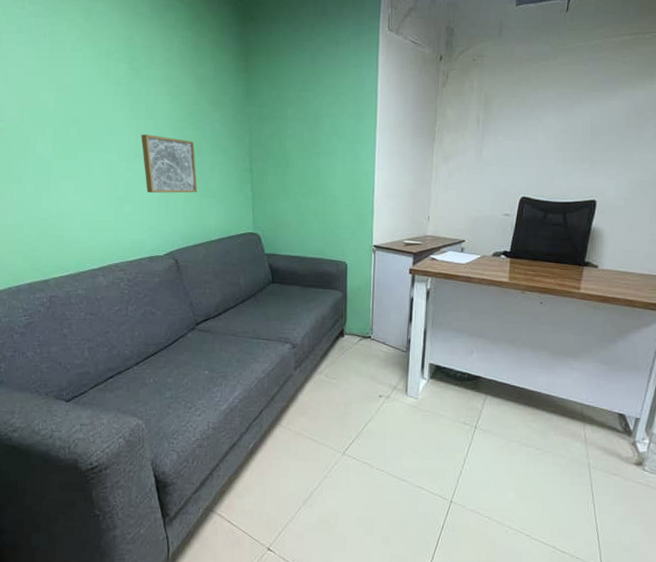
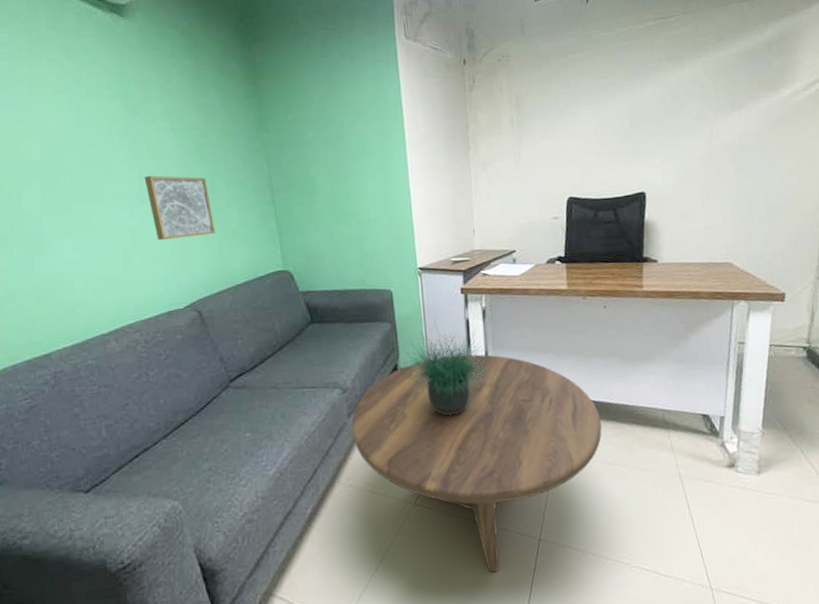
coffee table: none [296,328,522,524] -> present [351,354,602,573]
potted plant: none [347,294,433,381] -> present [401,319,494,415]

